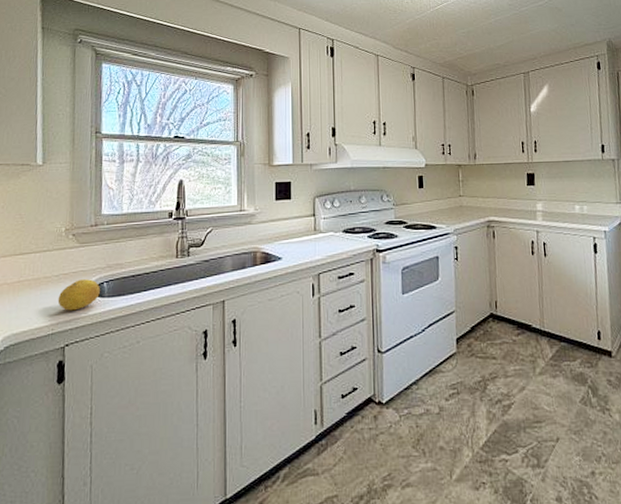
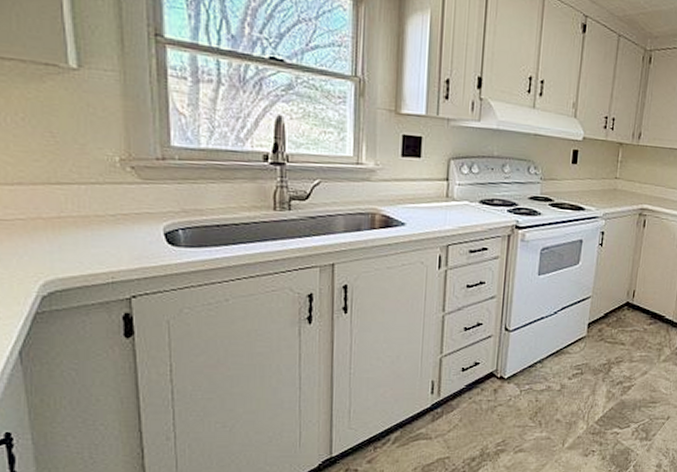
fruit: present [57,279,100,311] -> none [117,223,174,259]

